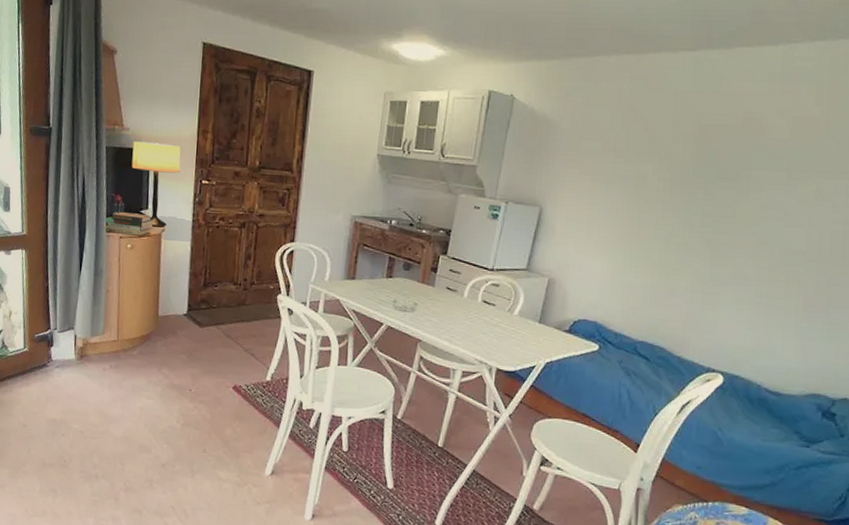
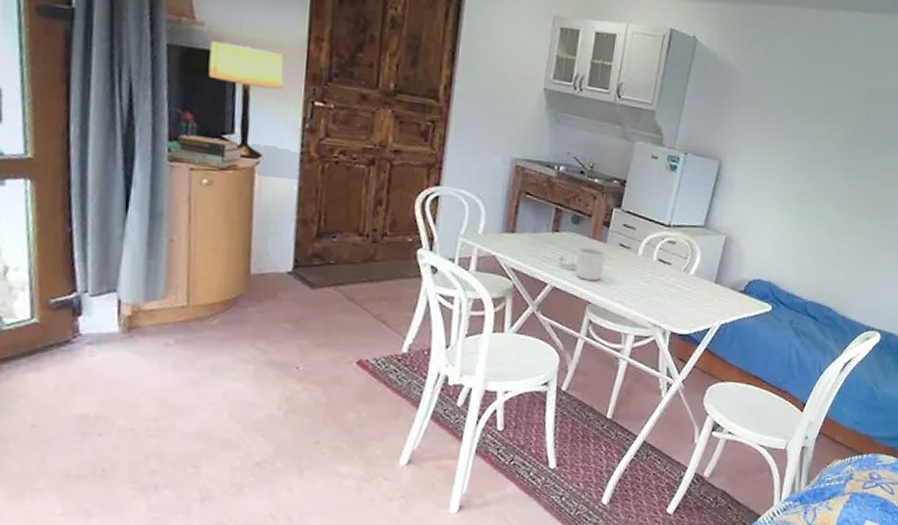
mug: none [408,291,434,321] -> present [576,247,606,281]

